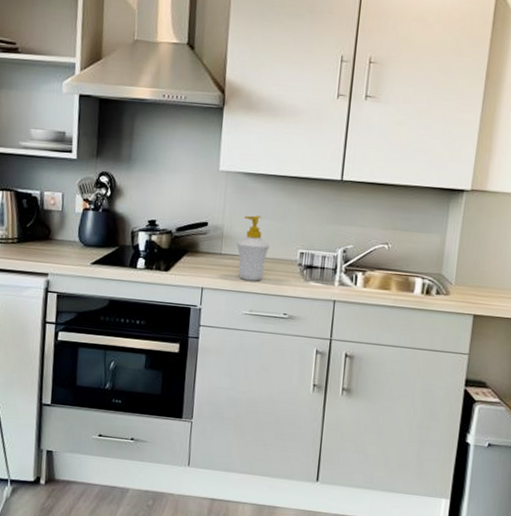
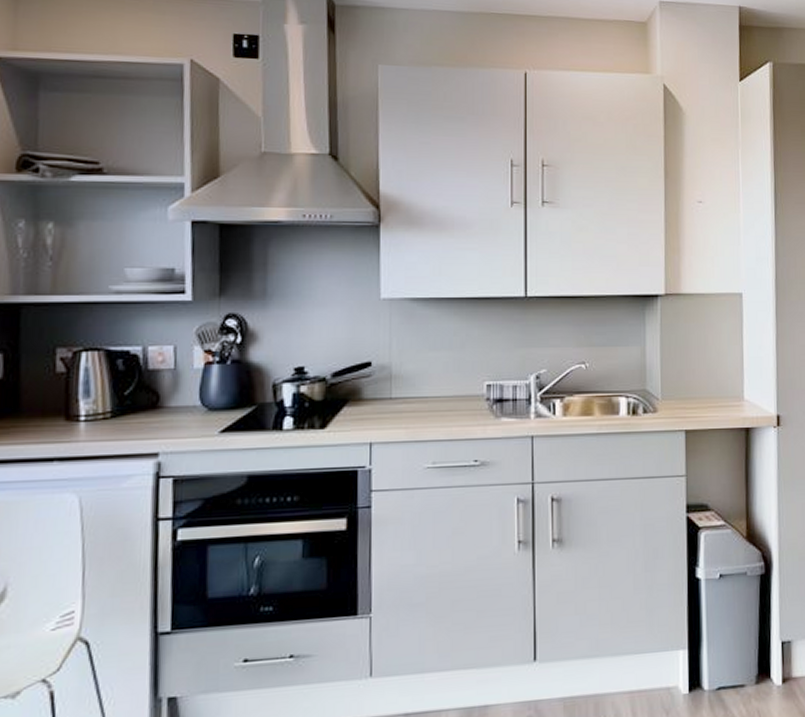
soap bottle: present [236,215,270,281] -> none [409,347,450,426]

